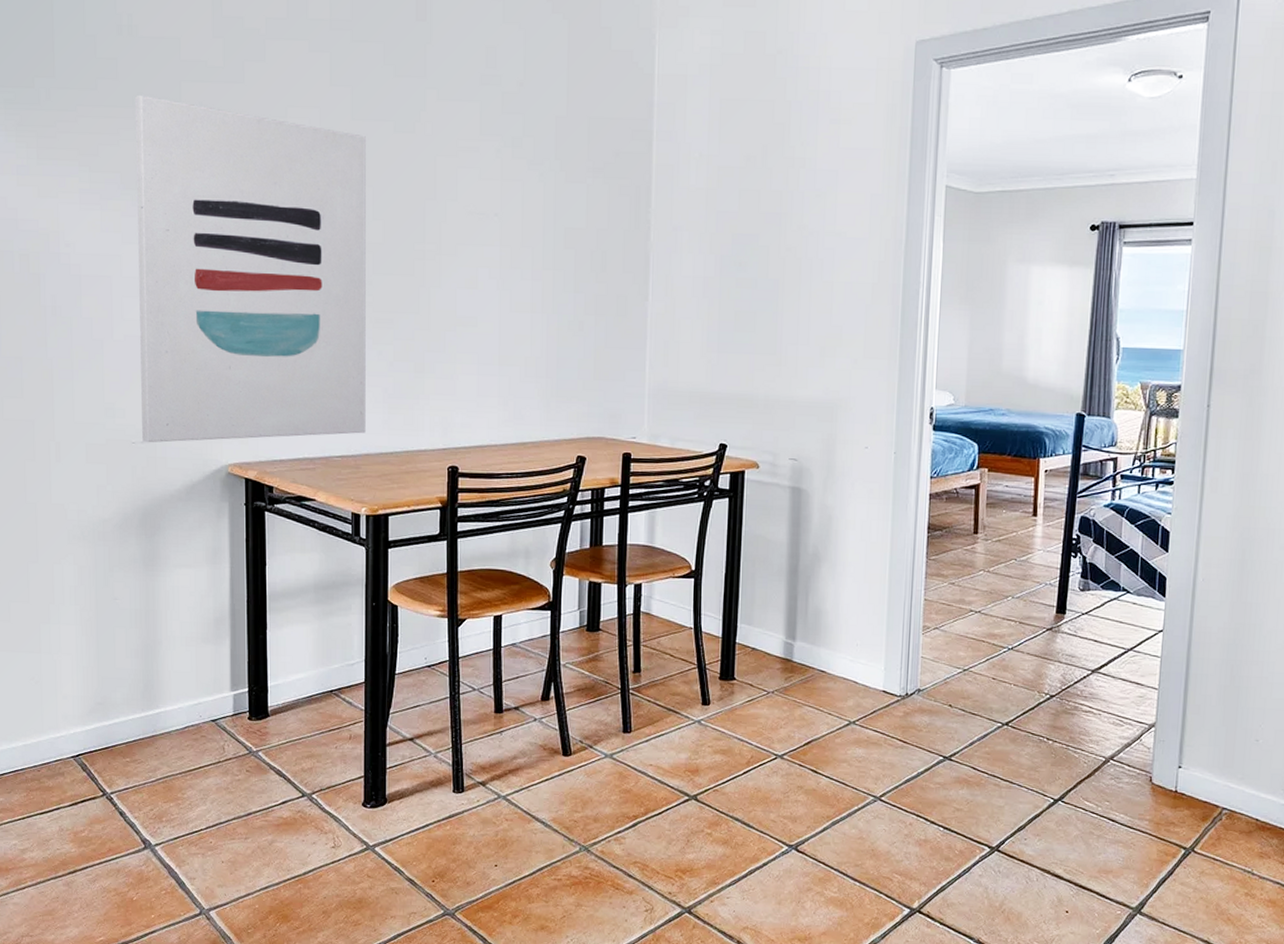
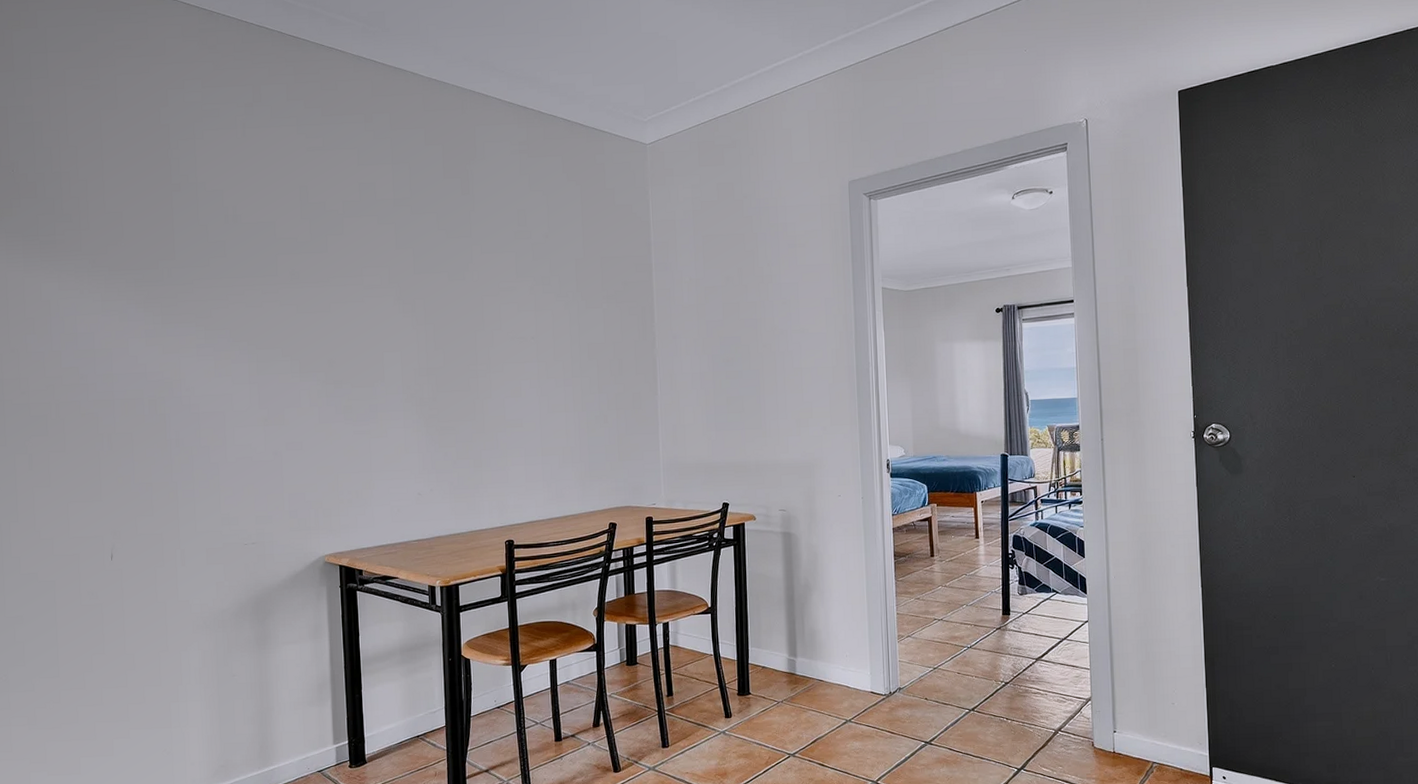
wall art: present [135,94,366,443] -> none [240,267,437,544]

